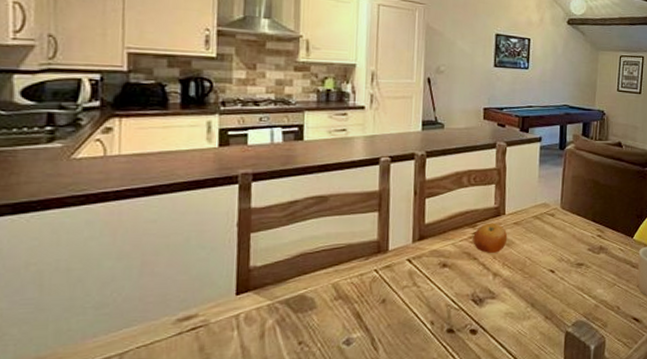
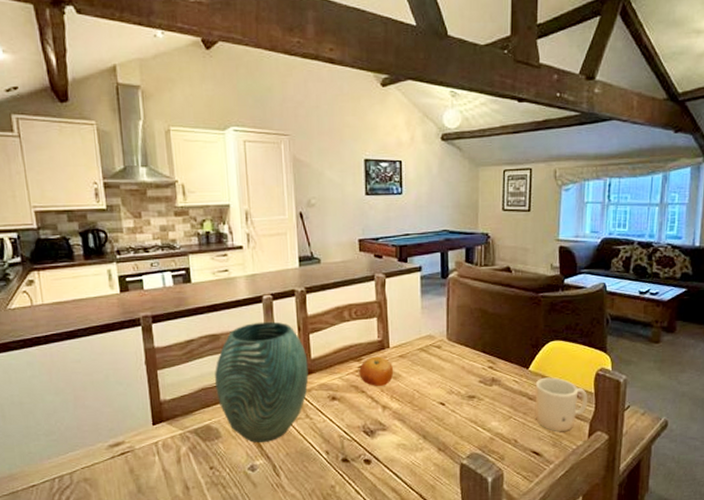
vase: none [317,184,421,313] -> present [215,321,309,443]

